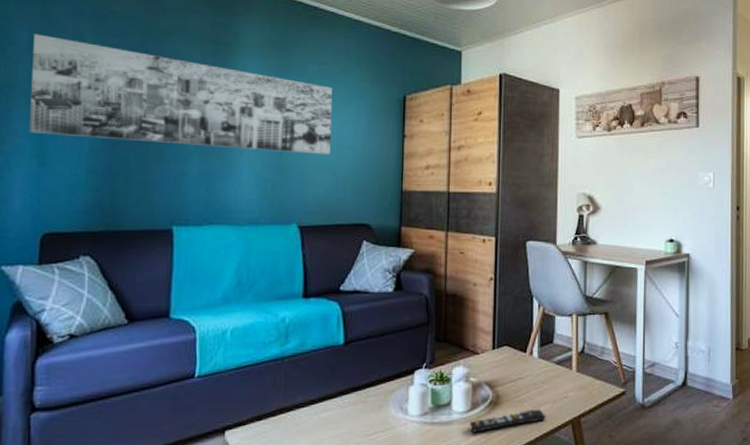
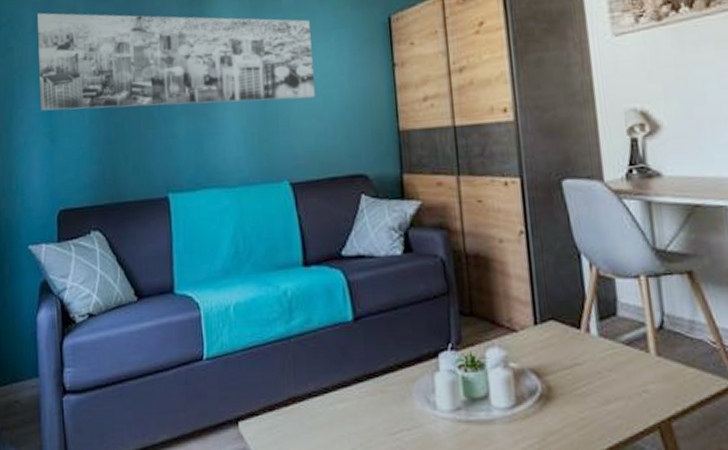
remote control: present [469,409,546,433] -> none [515,407,620,436]

